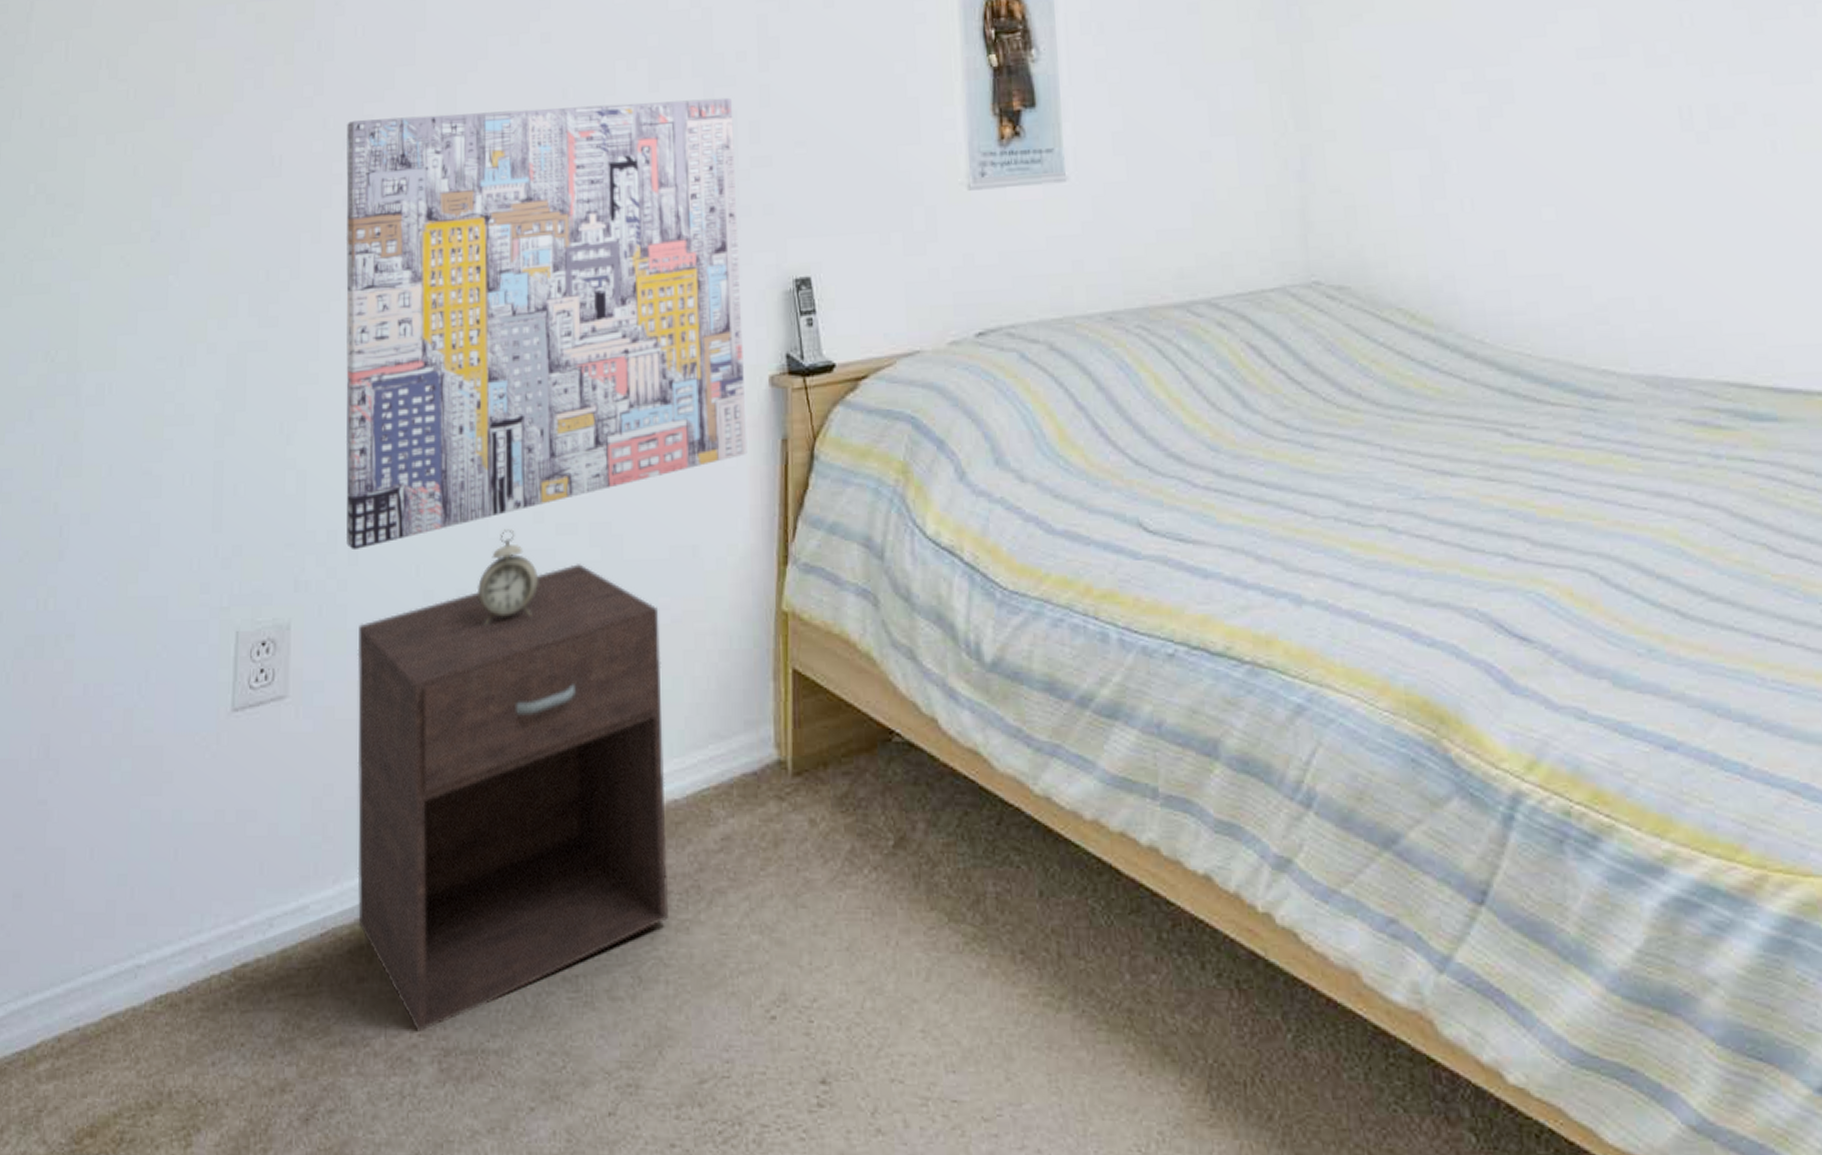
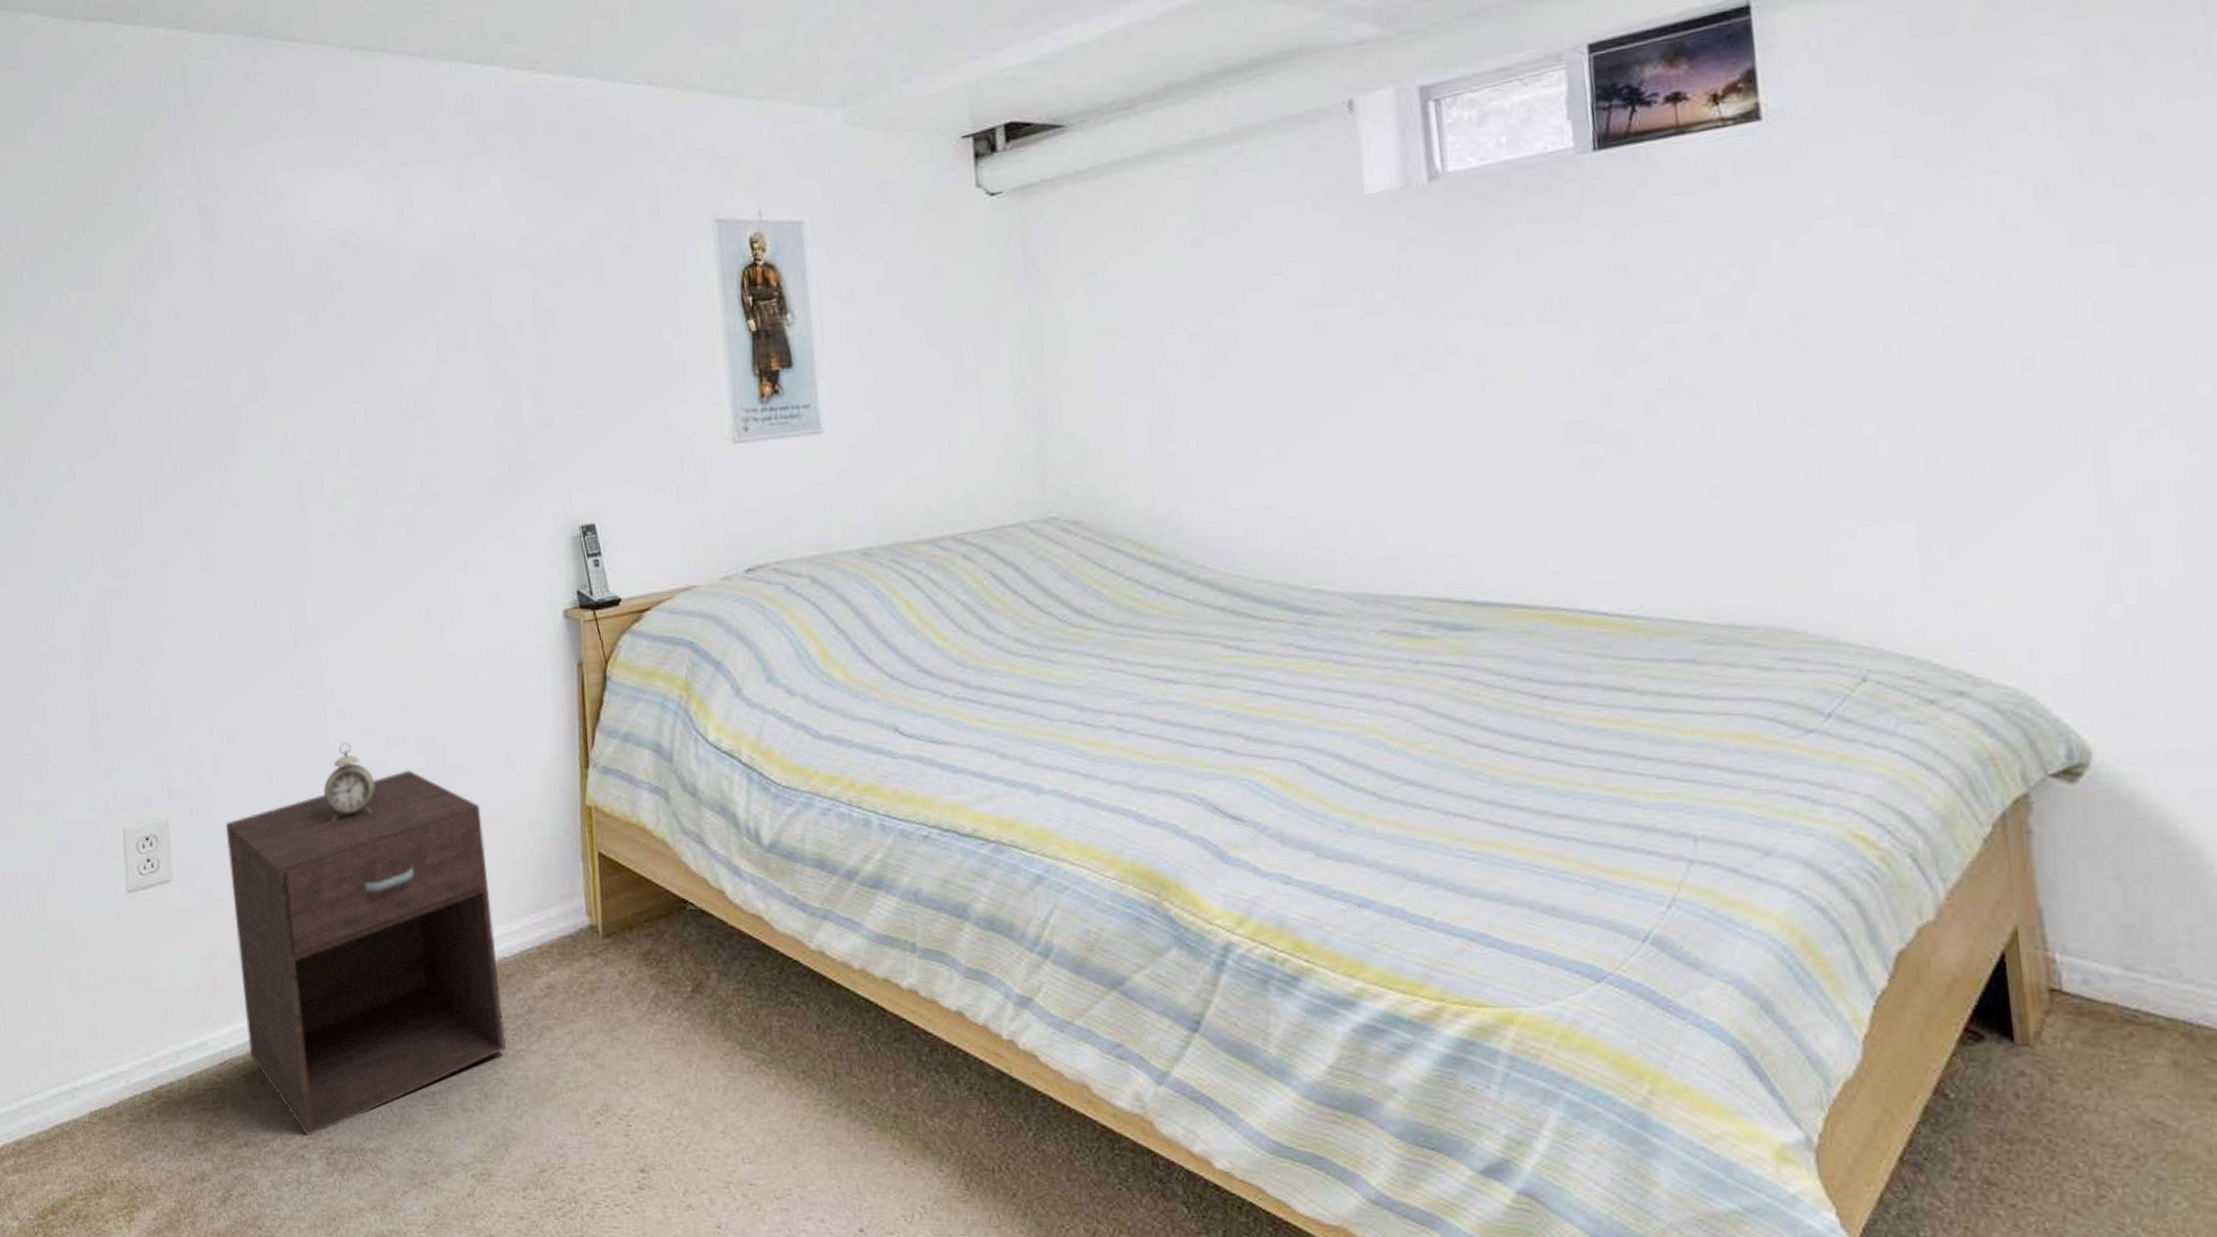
wall art: present [346,97,747,551] -> none [170,366,548,763]

